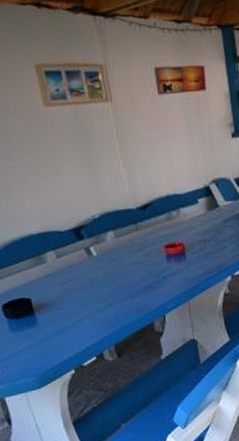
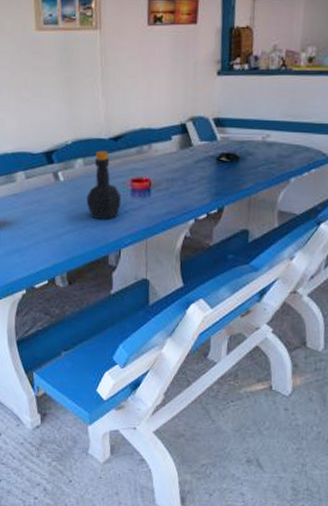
bottle: none [122,220,159,289] -> present [86,150,122,219]

